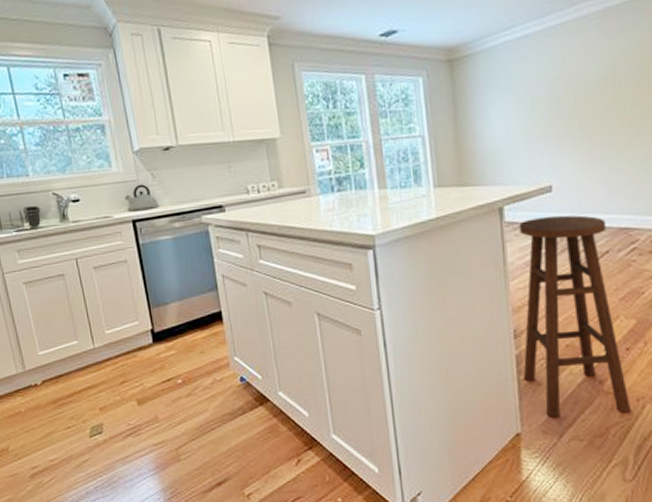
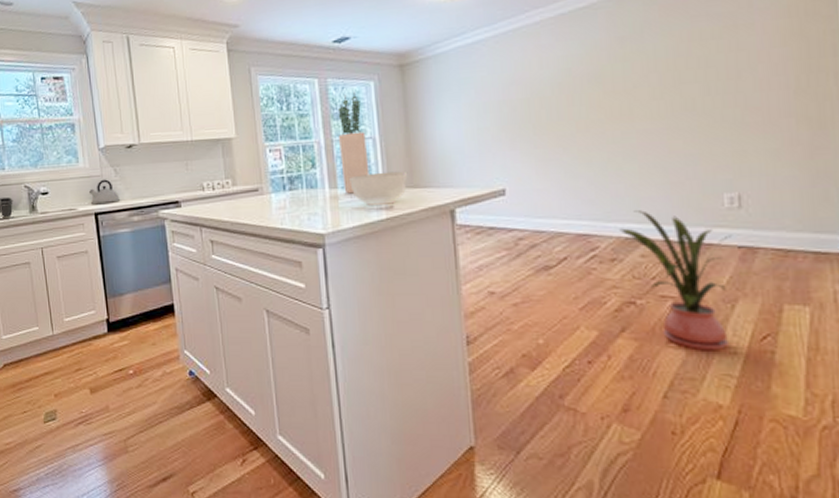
vase: none [386,89,419,194] -> present [337,92,370,194]
bowl: none [399,169,457,206] -> present [349,171,408,207]
bar stool: present [519,215,632,419] -> none [471,219,596,433]

